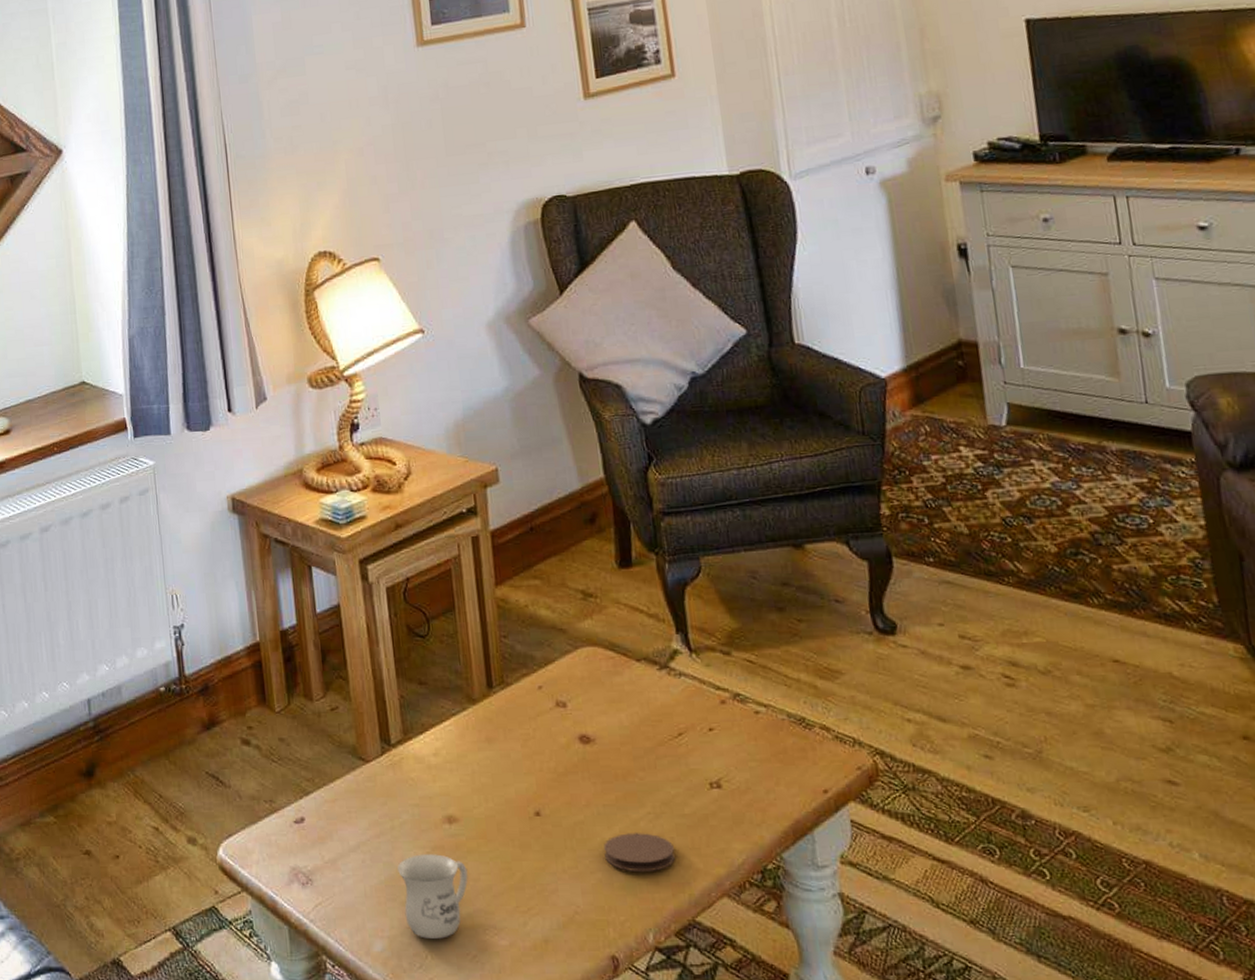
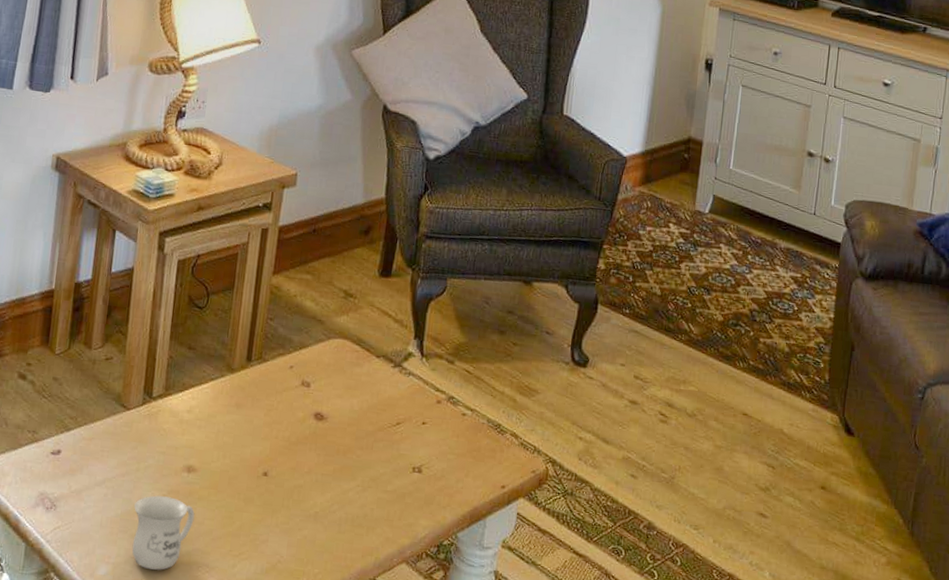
coaster: present [604,833,675,873] -> none [313,500,372,535]

